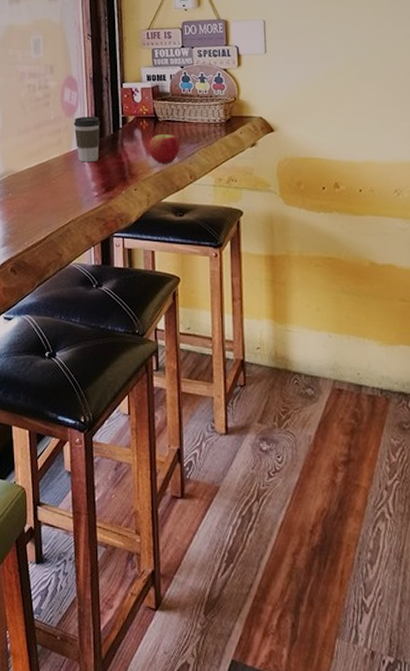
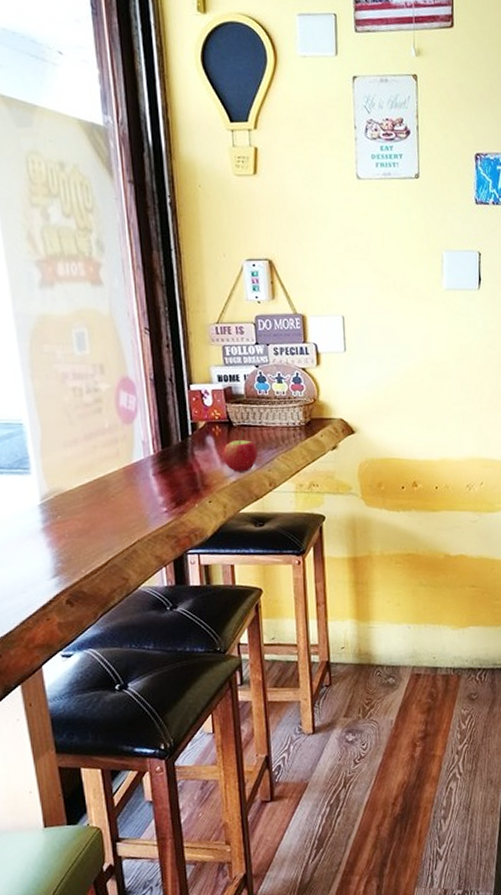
coffee cup: present [73,116,100,162] -> none [133,422,166,476]

